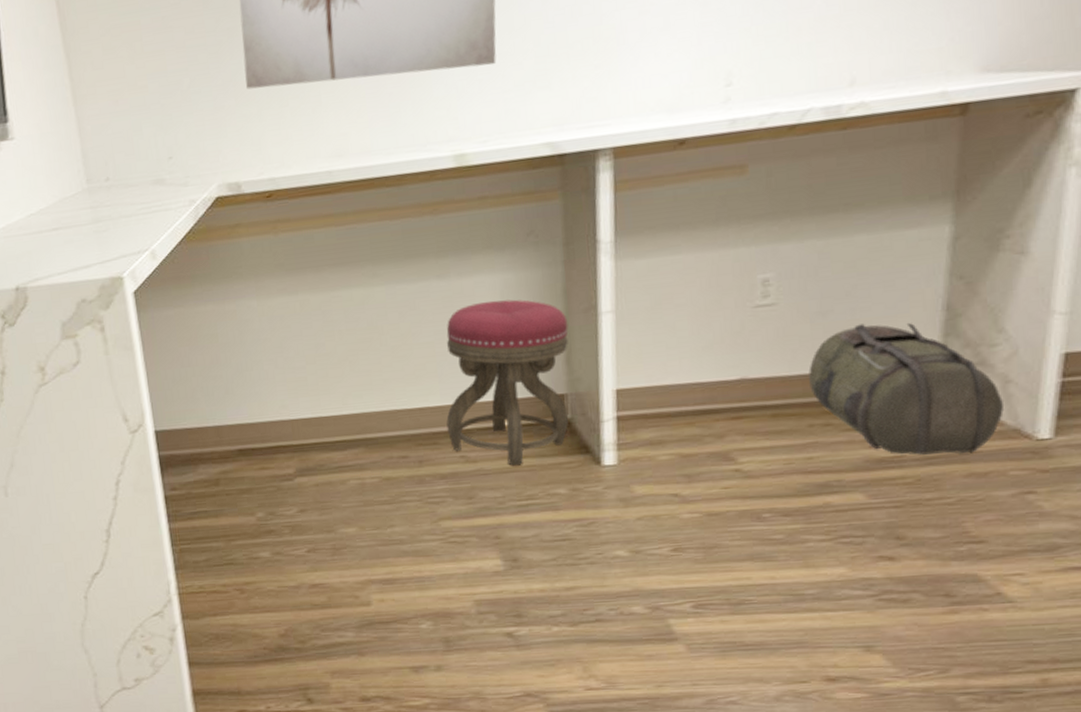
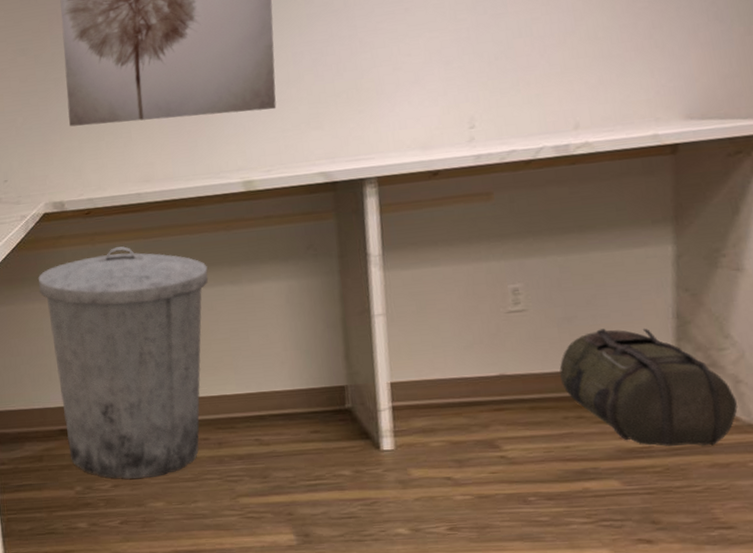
trash can: none [210,235,411,503] -> present [37,246,209,479]
stool: present [446,299,569,466] -> none [240,302,350,449]

